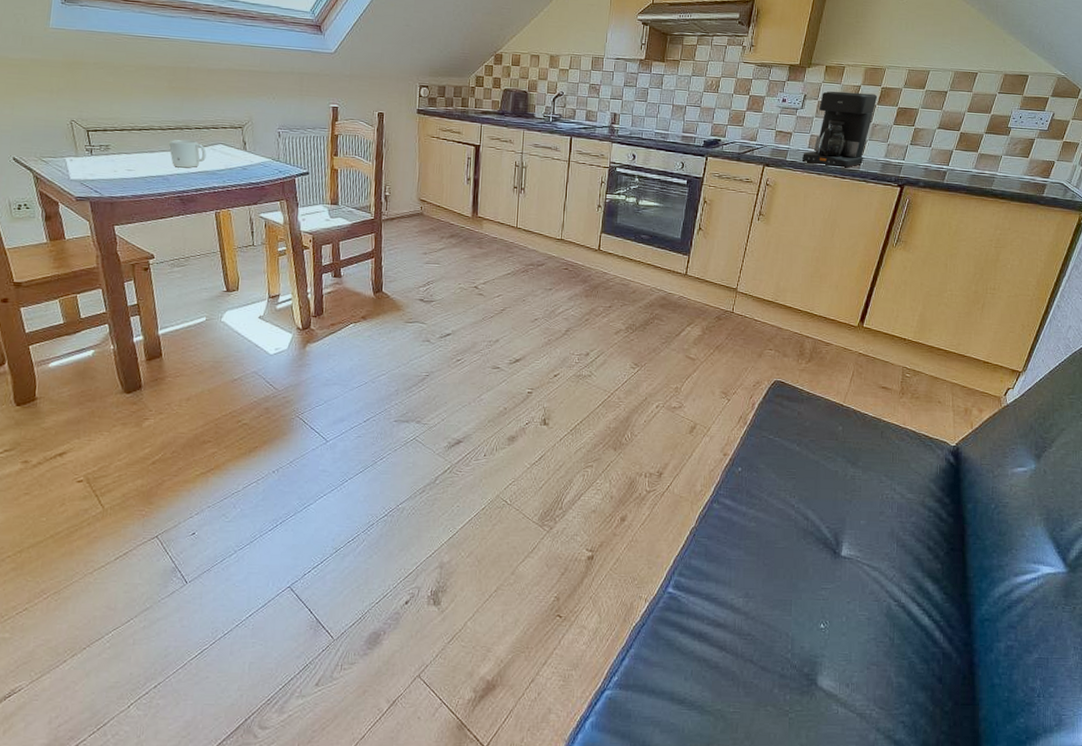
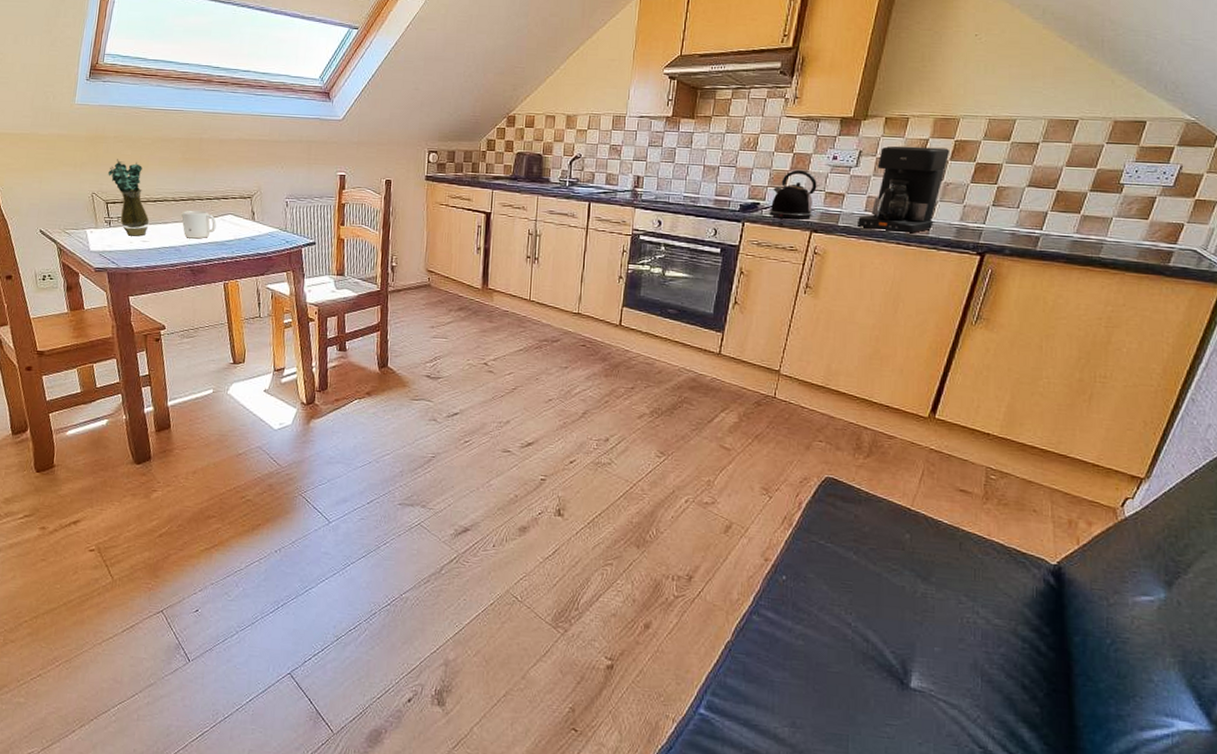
vase: none [88,86,135,165] -> present [108,159,150,237]
kettle: none [729,110,769,155] -> present [769,169,817,220]

